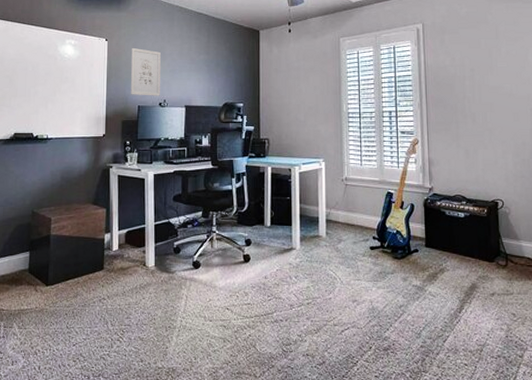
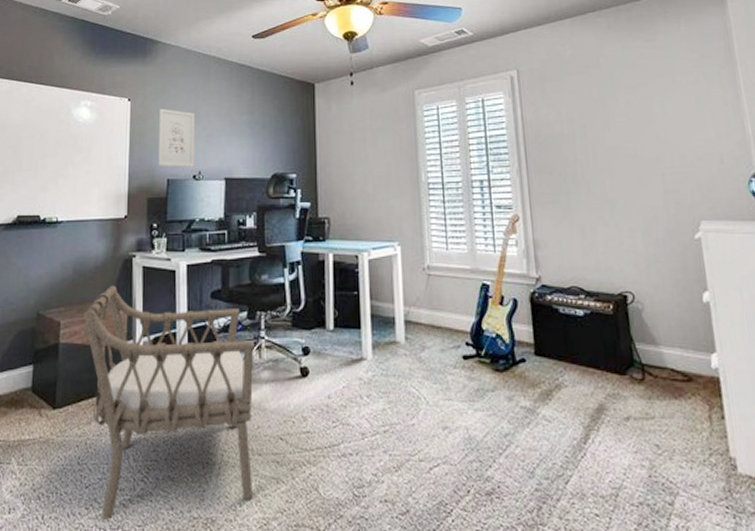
armchair: none [70,189,207,369] -> present [83,285,254,520]

